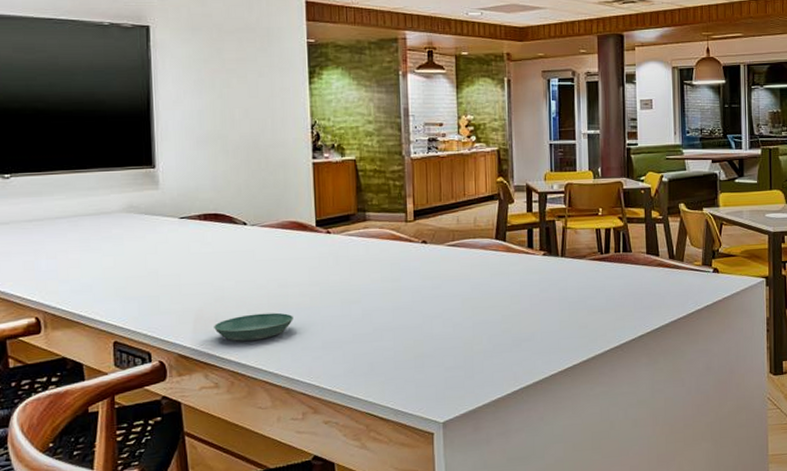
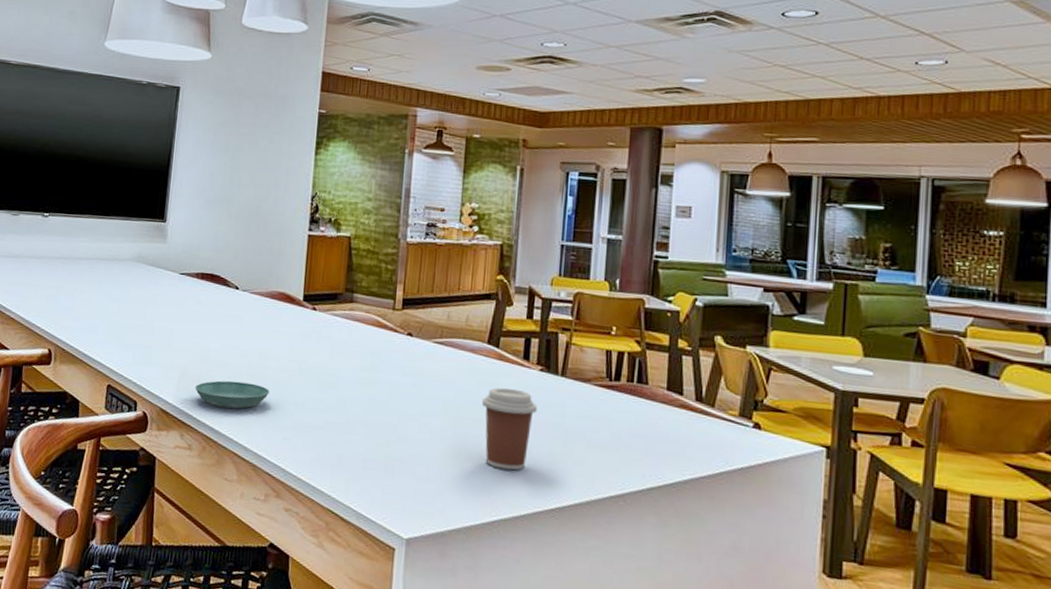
coffee cup: none [497,275,544,345] -> present [482,387,537,471]

